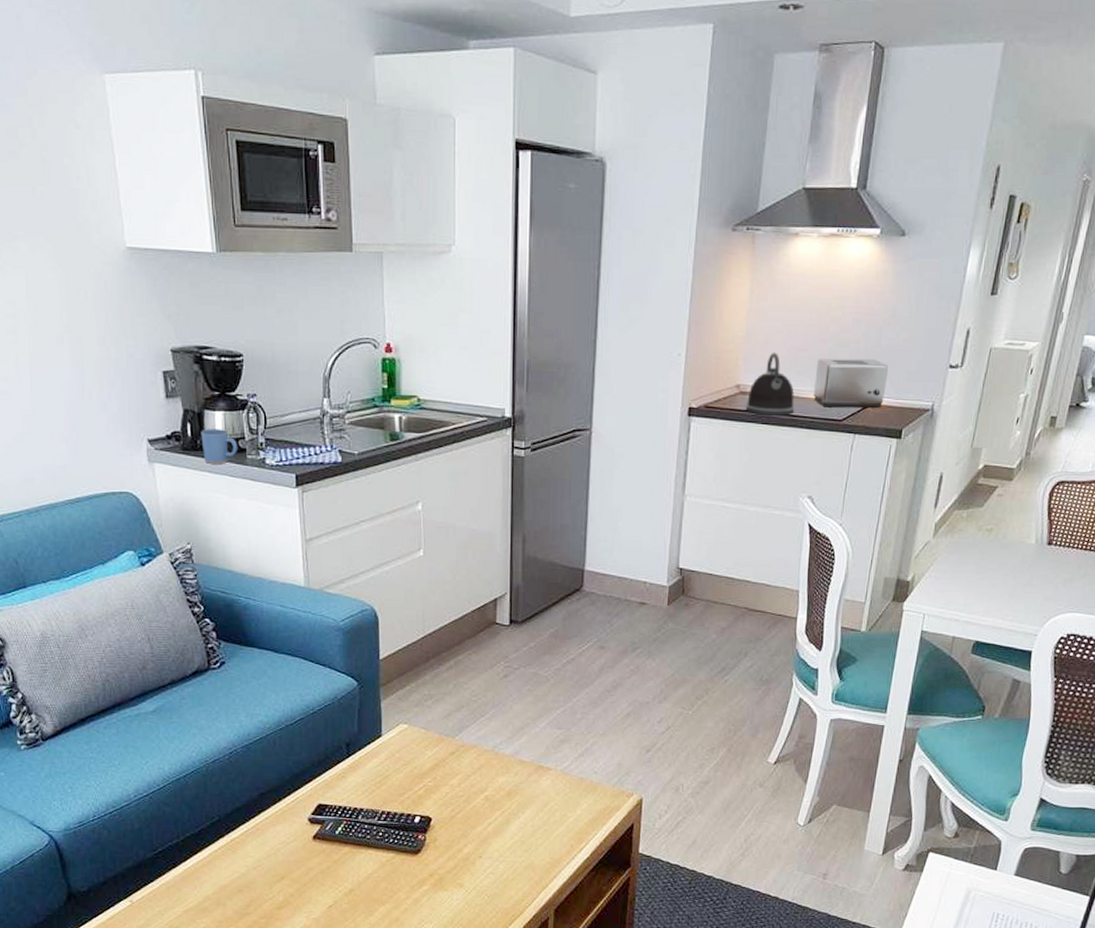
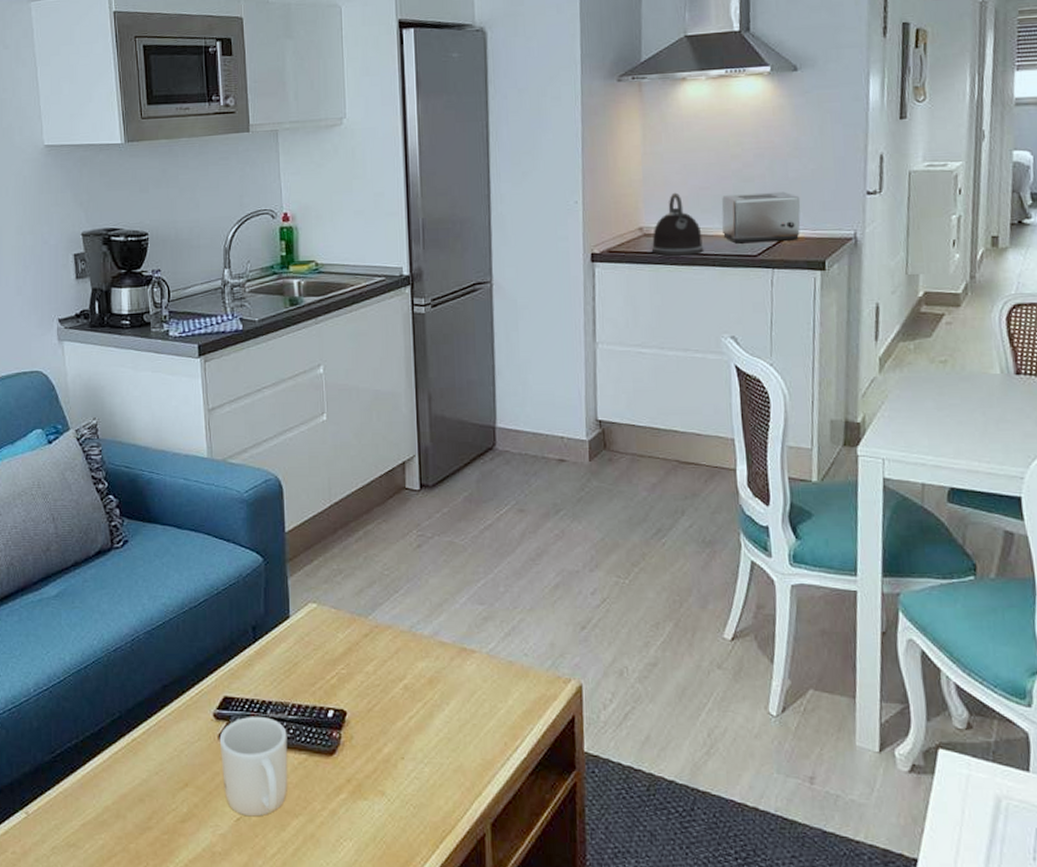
mug: present [201,429,238,464] -> none [108,305,143,339]
mug: none [313,820,377,904] -> present [219,716,289,817]

